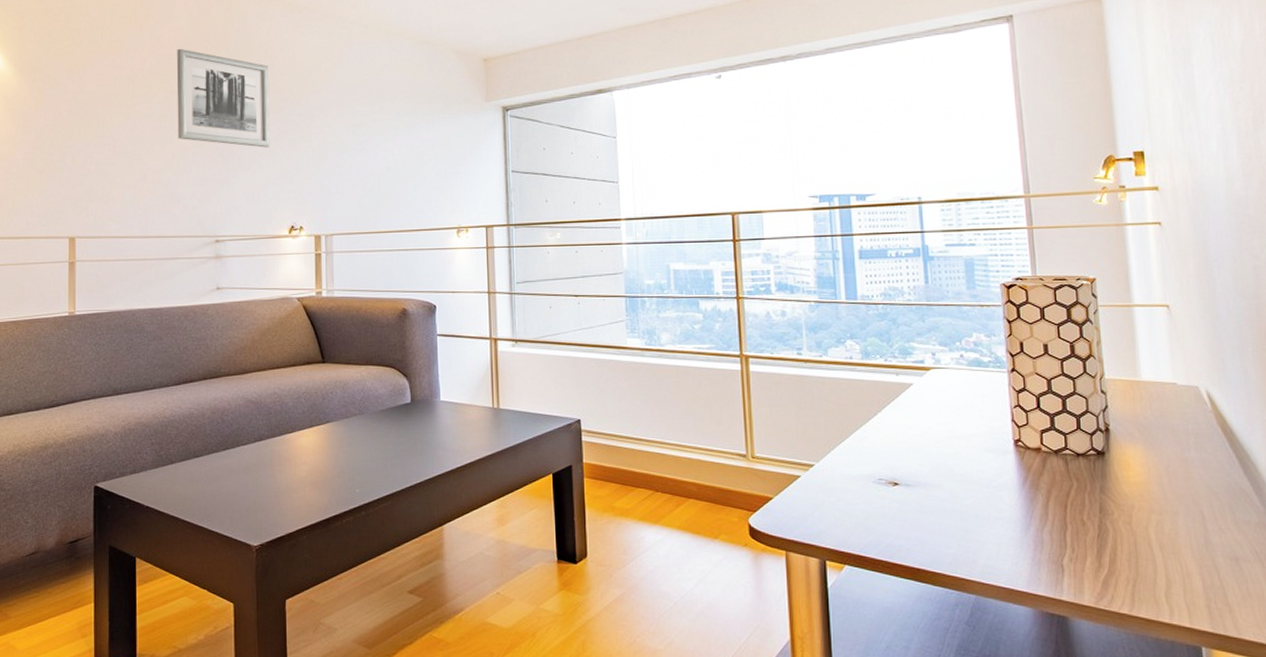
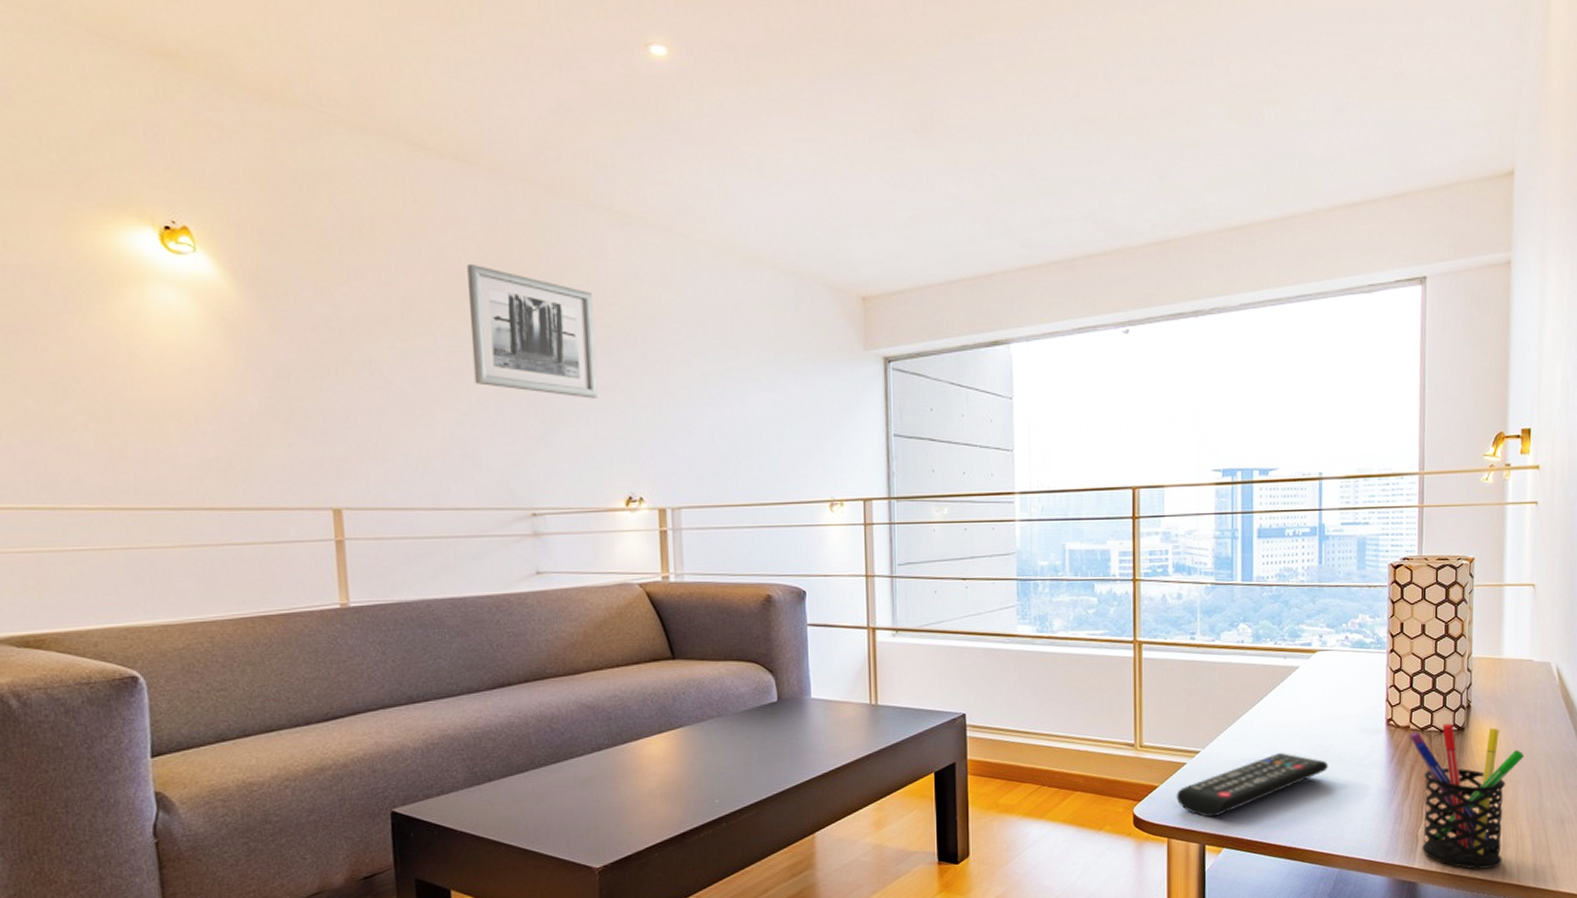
remote control: none [792,470,954,533] -> present [1176,753,1329,818]
pen holder: none [1041,447,1180,607] -> present [1409,723,1524,869]

